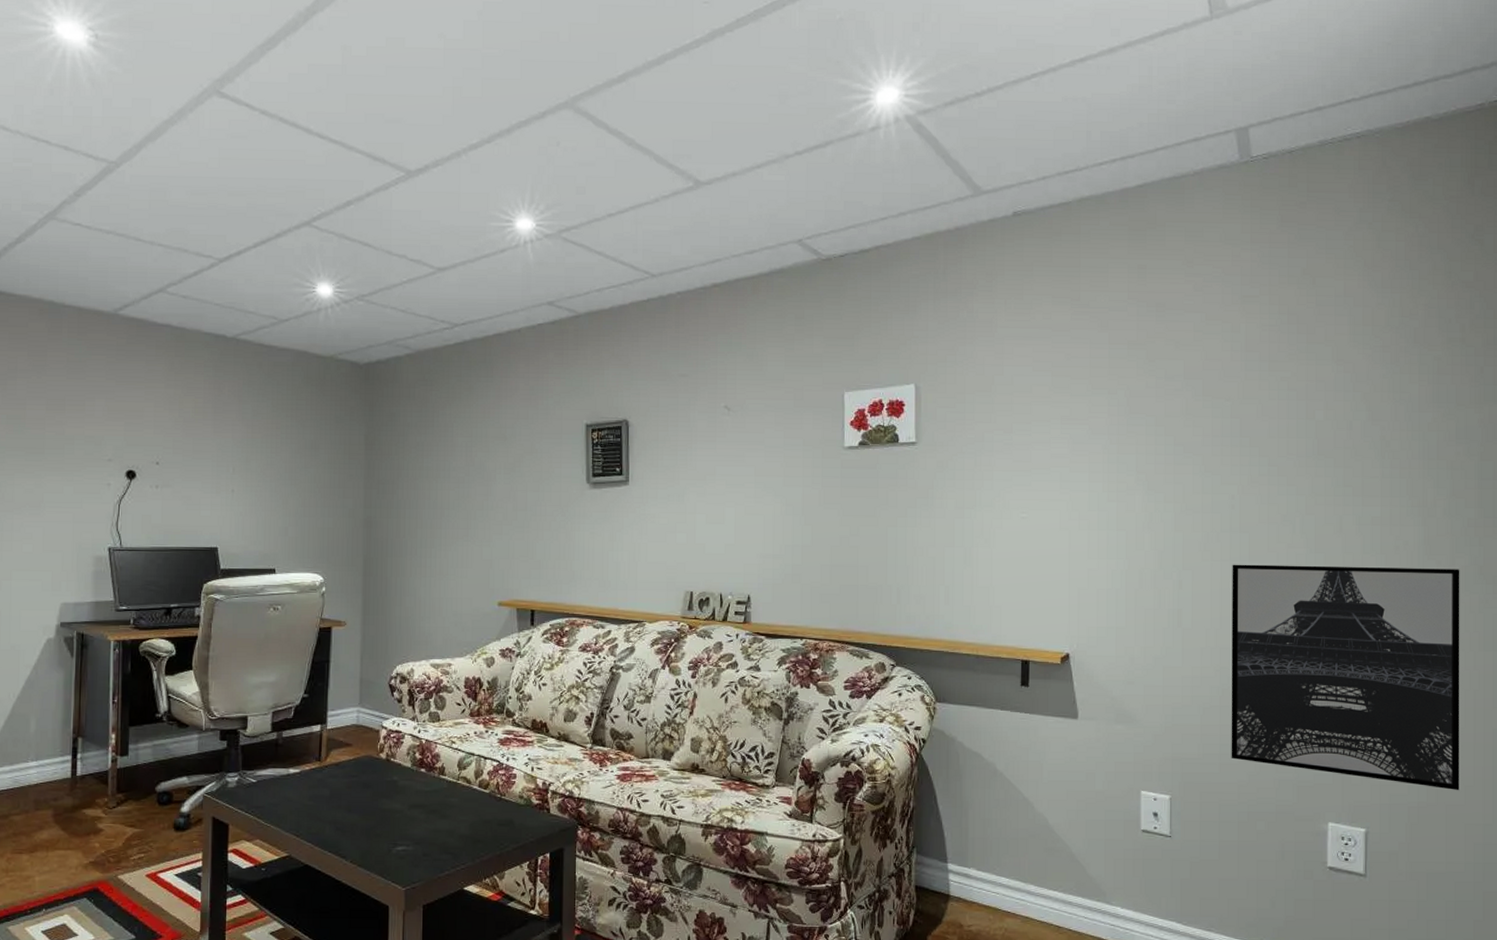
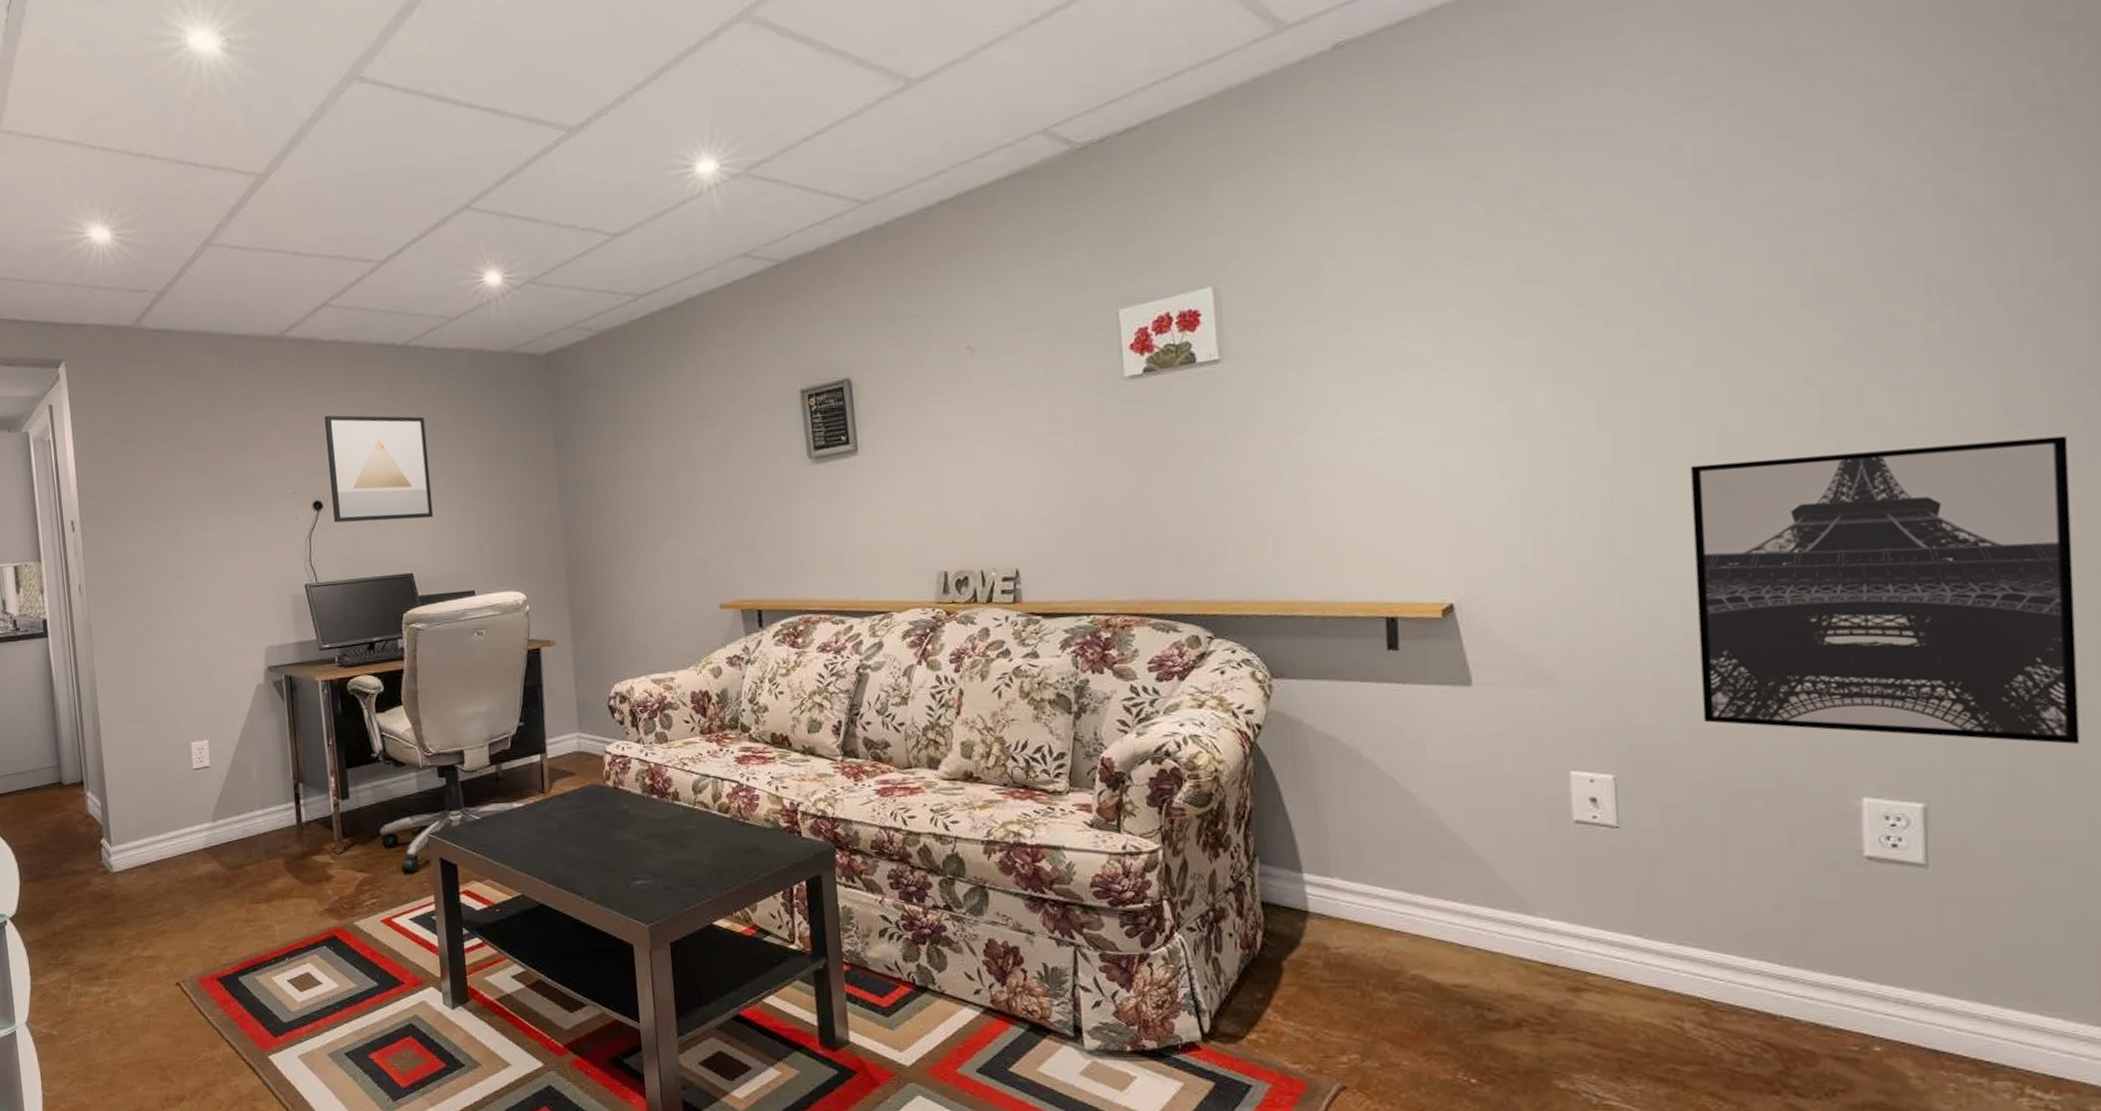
wall art: none [145,392,246,498] -> present [325,415,434,523]

